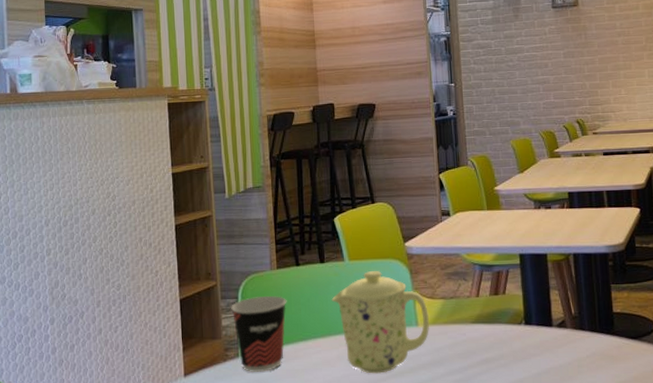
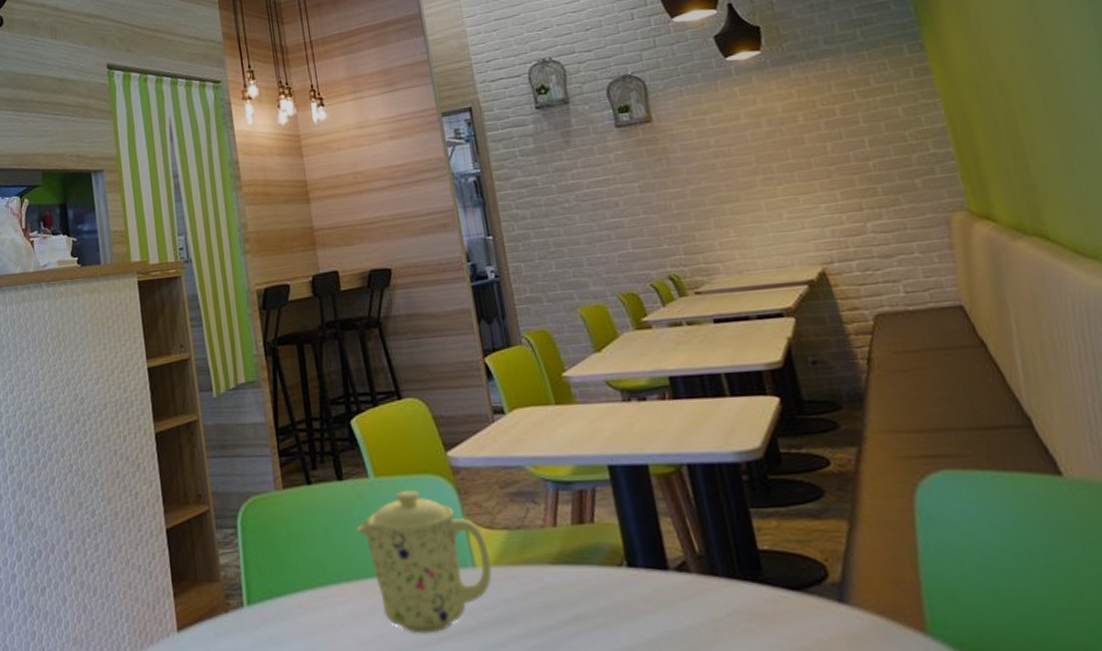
cup: present [231,296,287,373] -> none [229,524,301,629]

